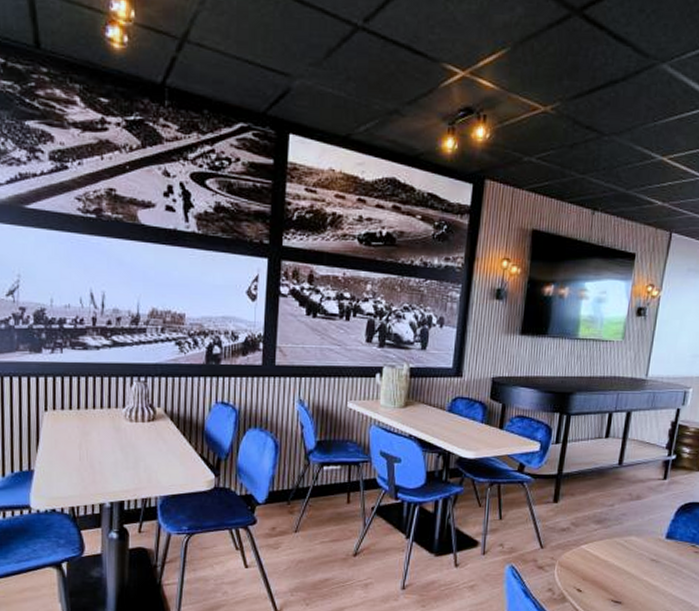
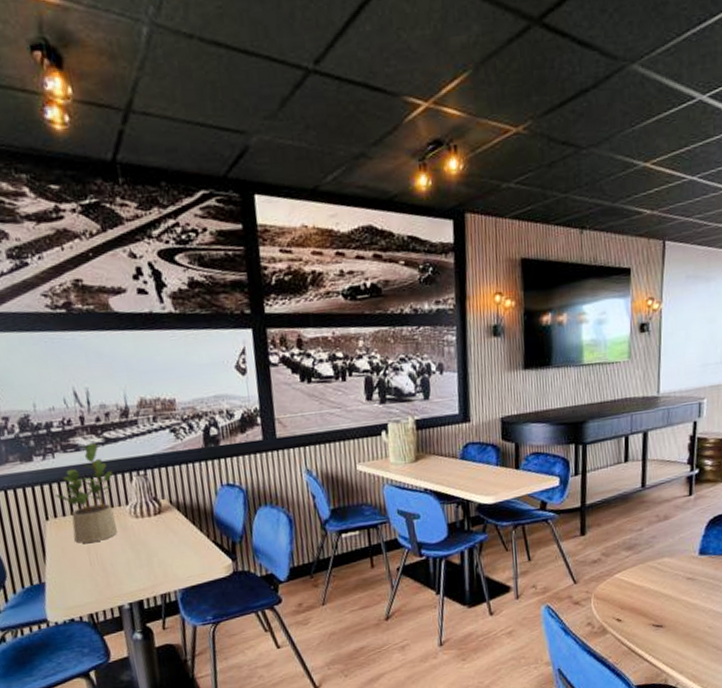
potted plant: none [57,343,114,438] -> present [55,442,118,544]

